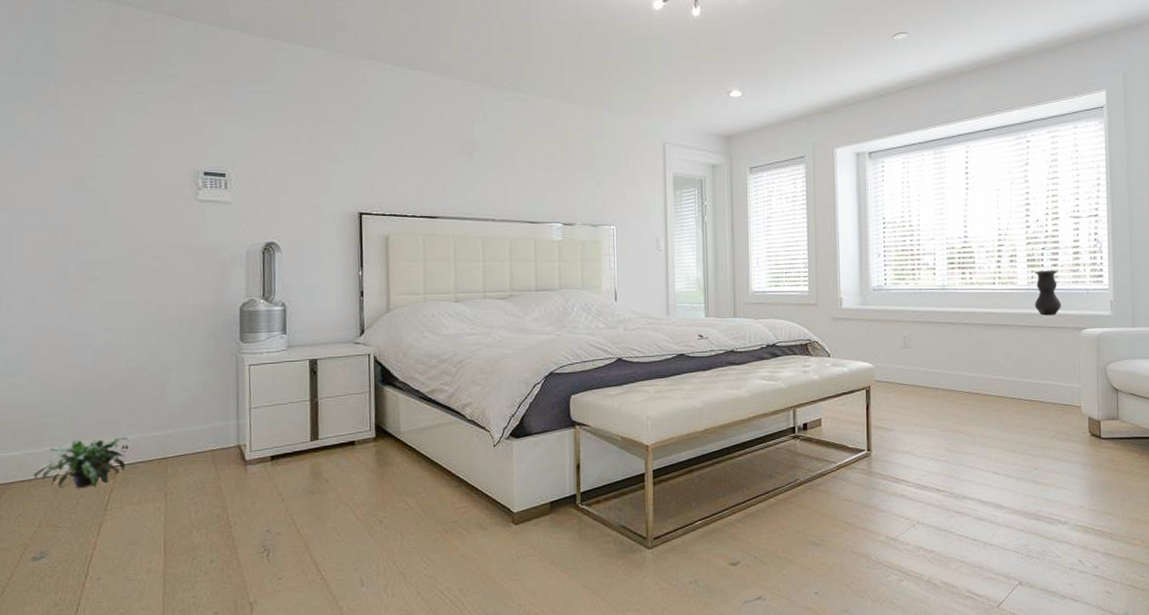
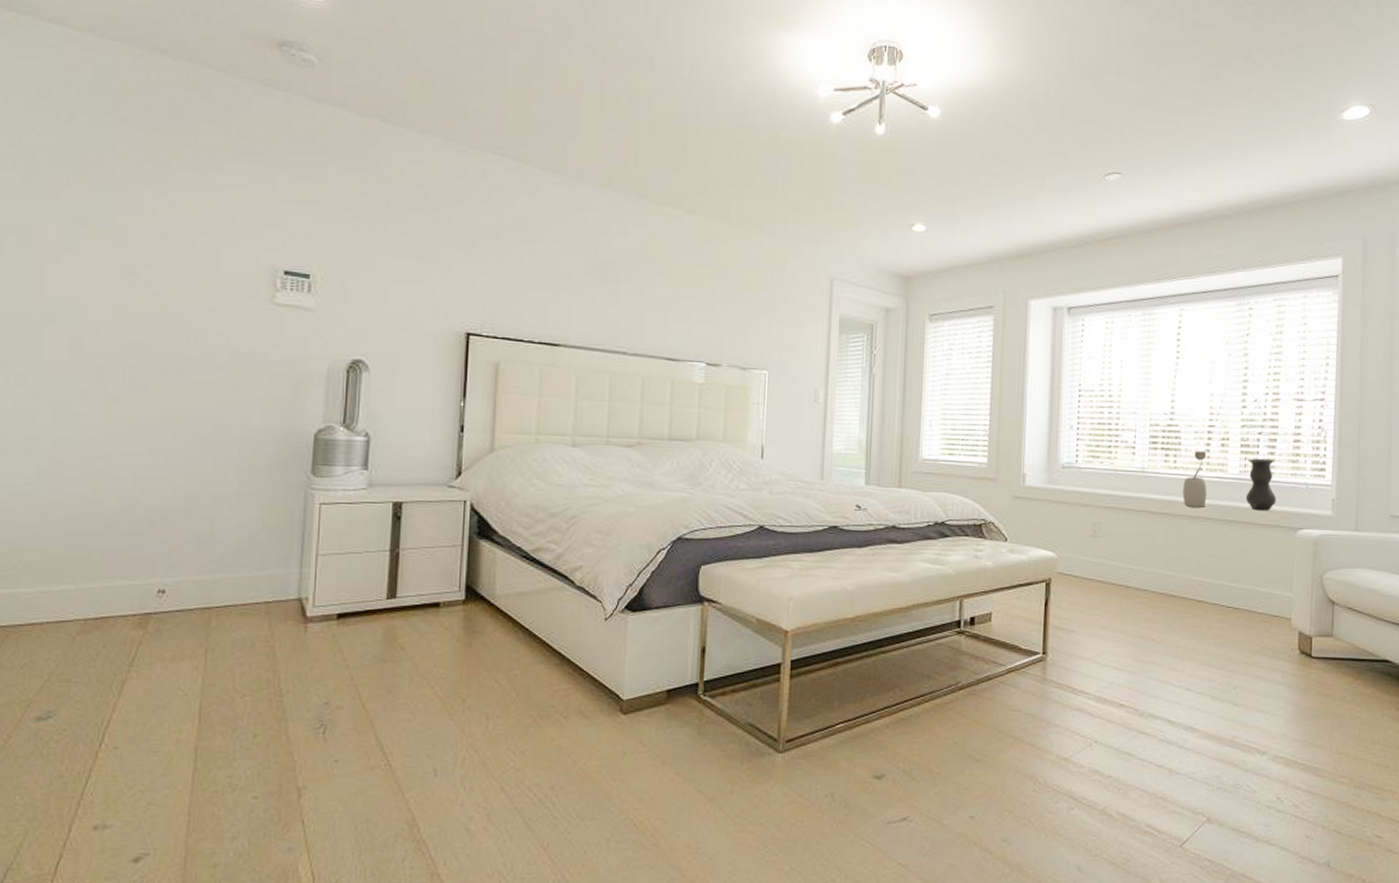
potted plant: present [33,437,129,489] -> none [46,578,167,637]
potted flower: none [979,267,1001,318] -> present [1183,450,1207,509]

